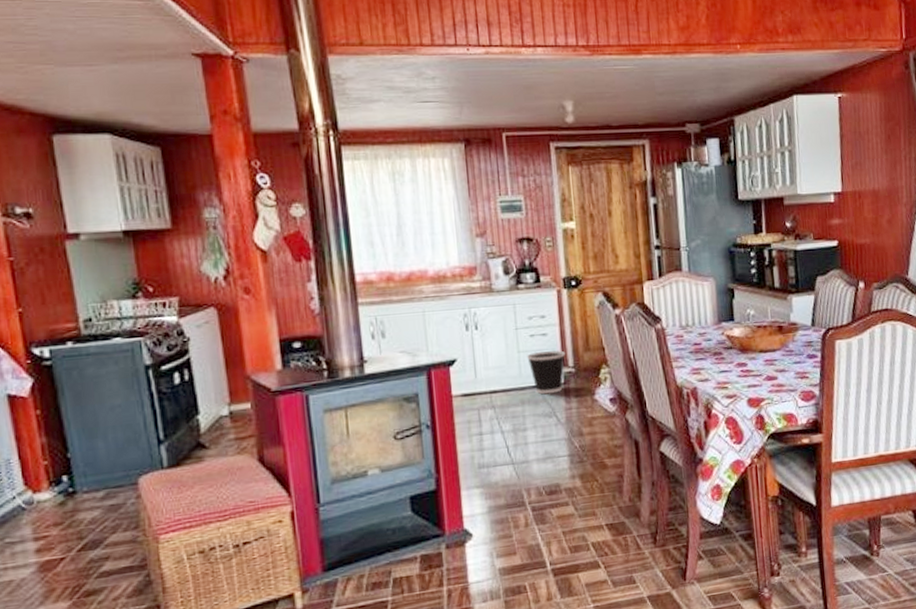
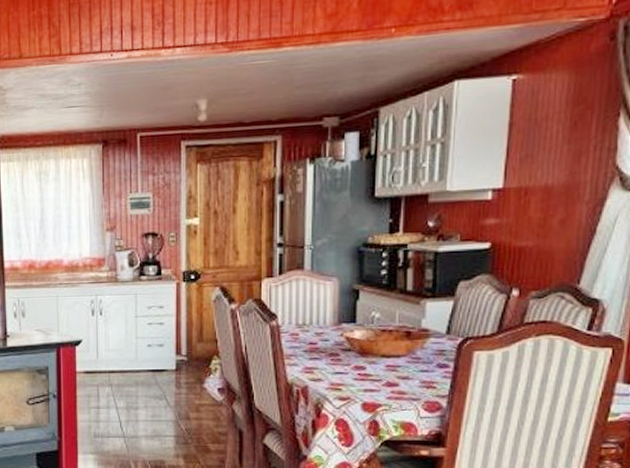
wastebasket: present [527,350,565,394] -> none [144,339,179,379]

